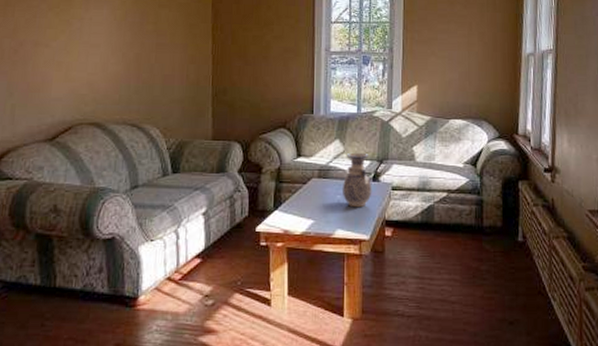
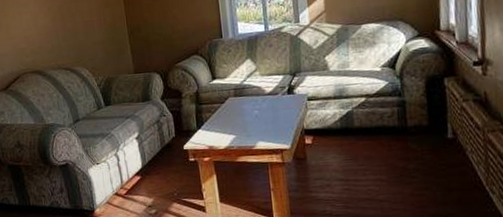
vase: present [342,152,372,208] -> none [258,68,289,121]

